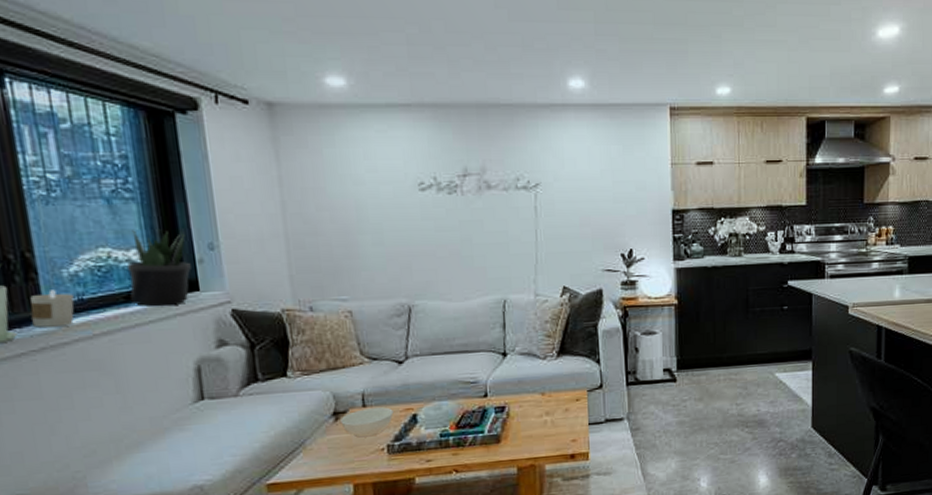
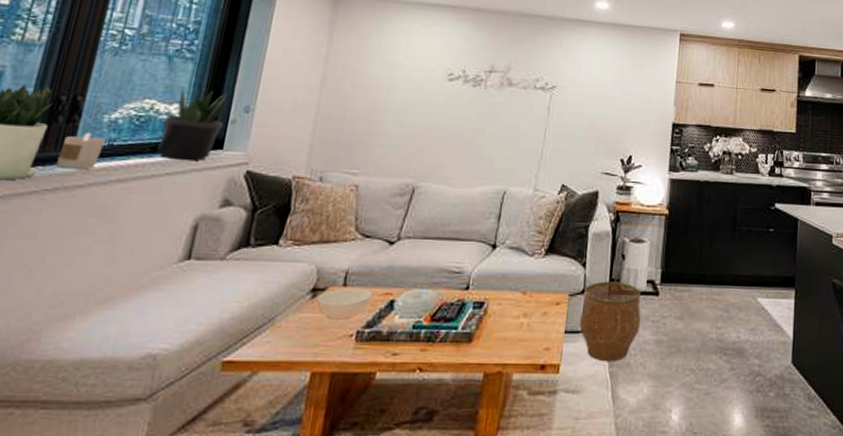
basket: none [602,373,662,445] -> present [579,281,642,361]

